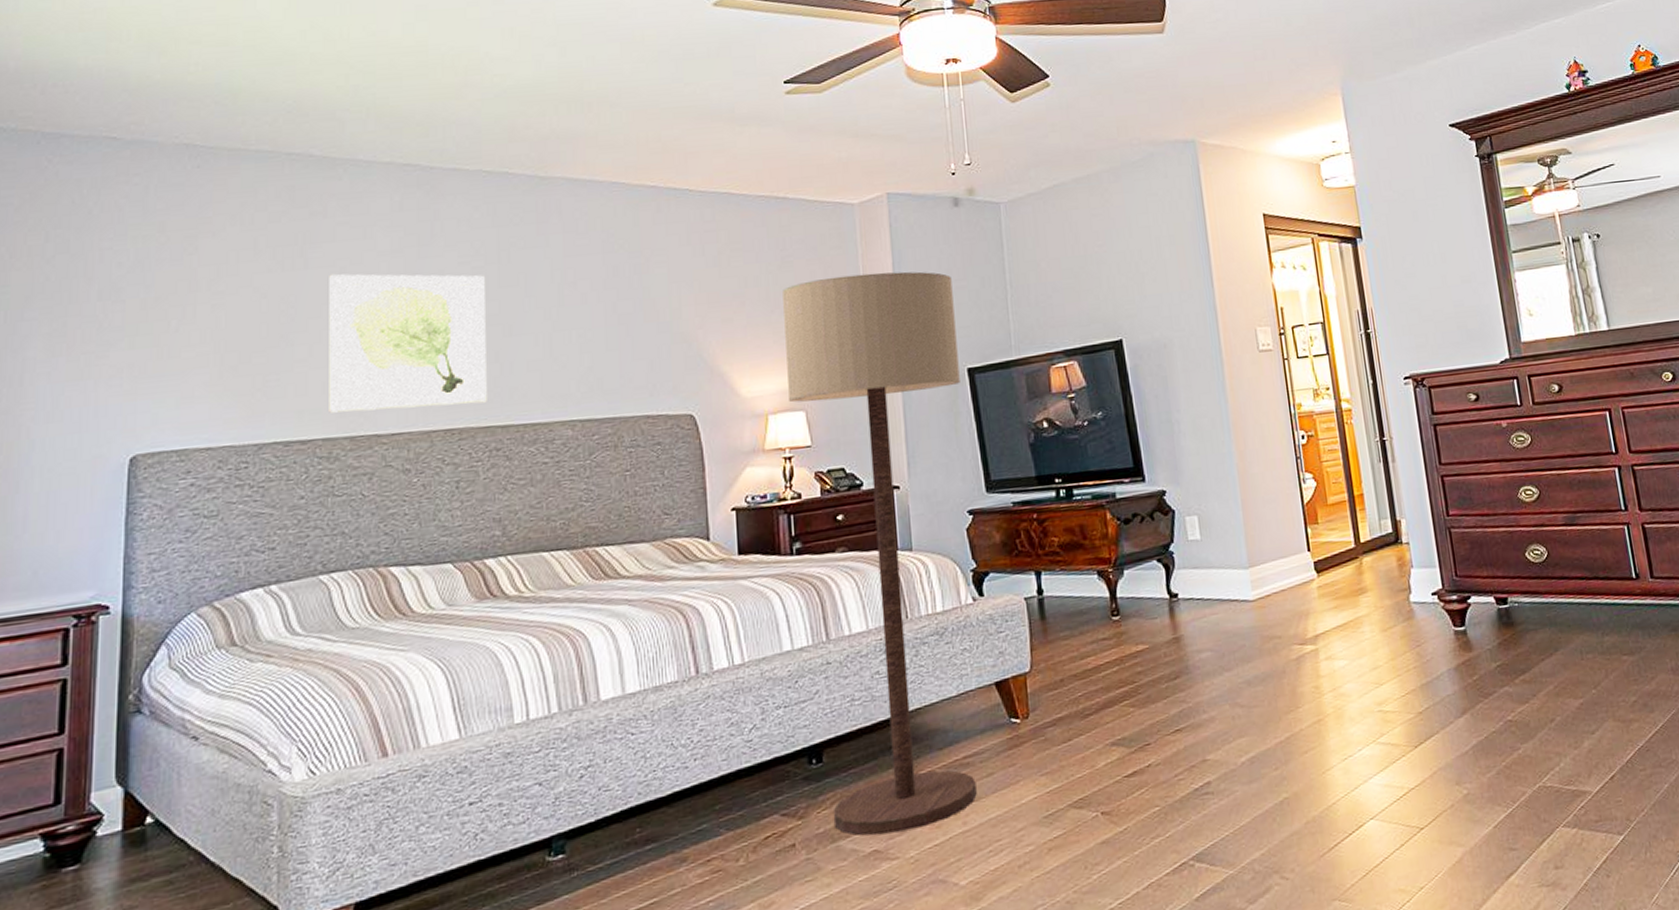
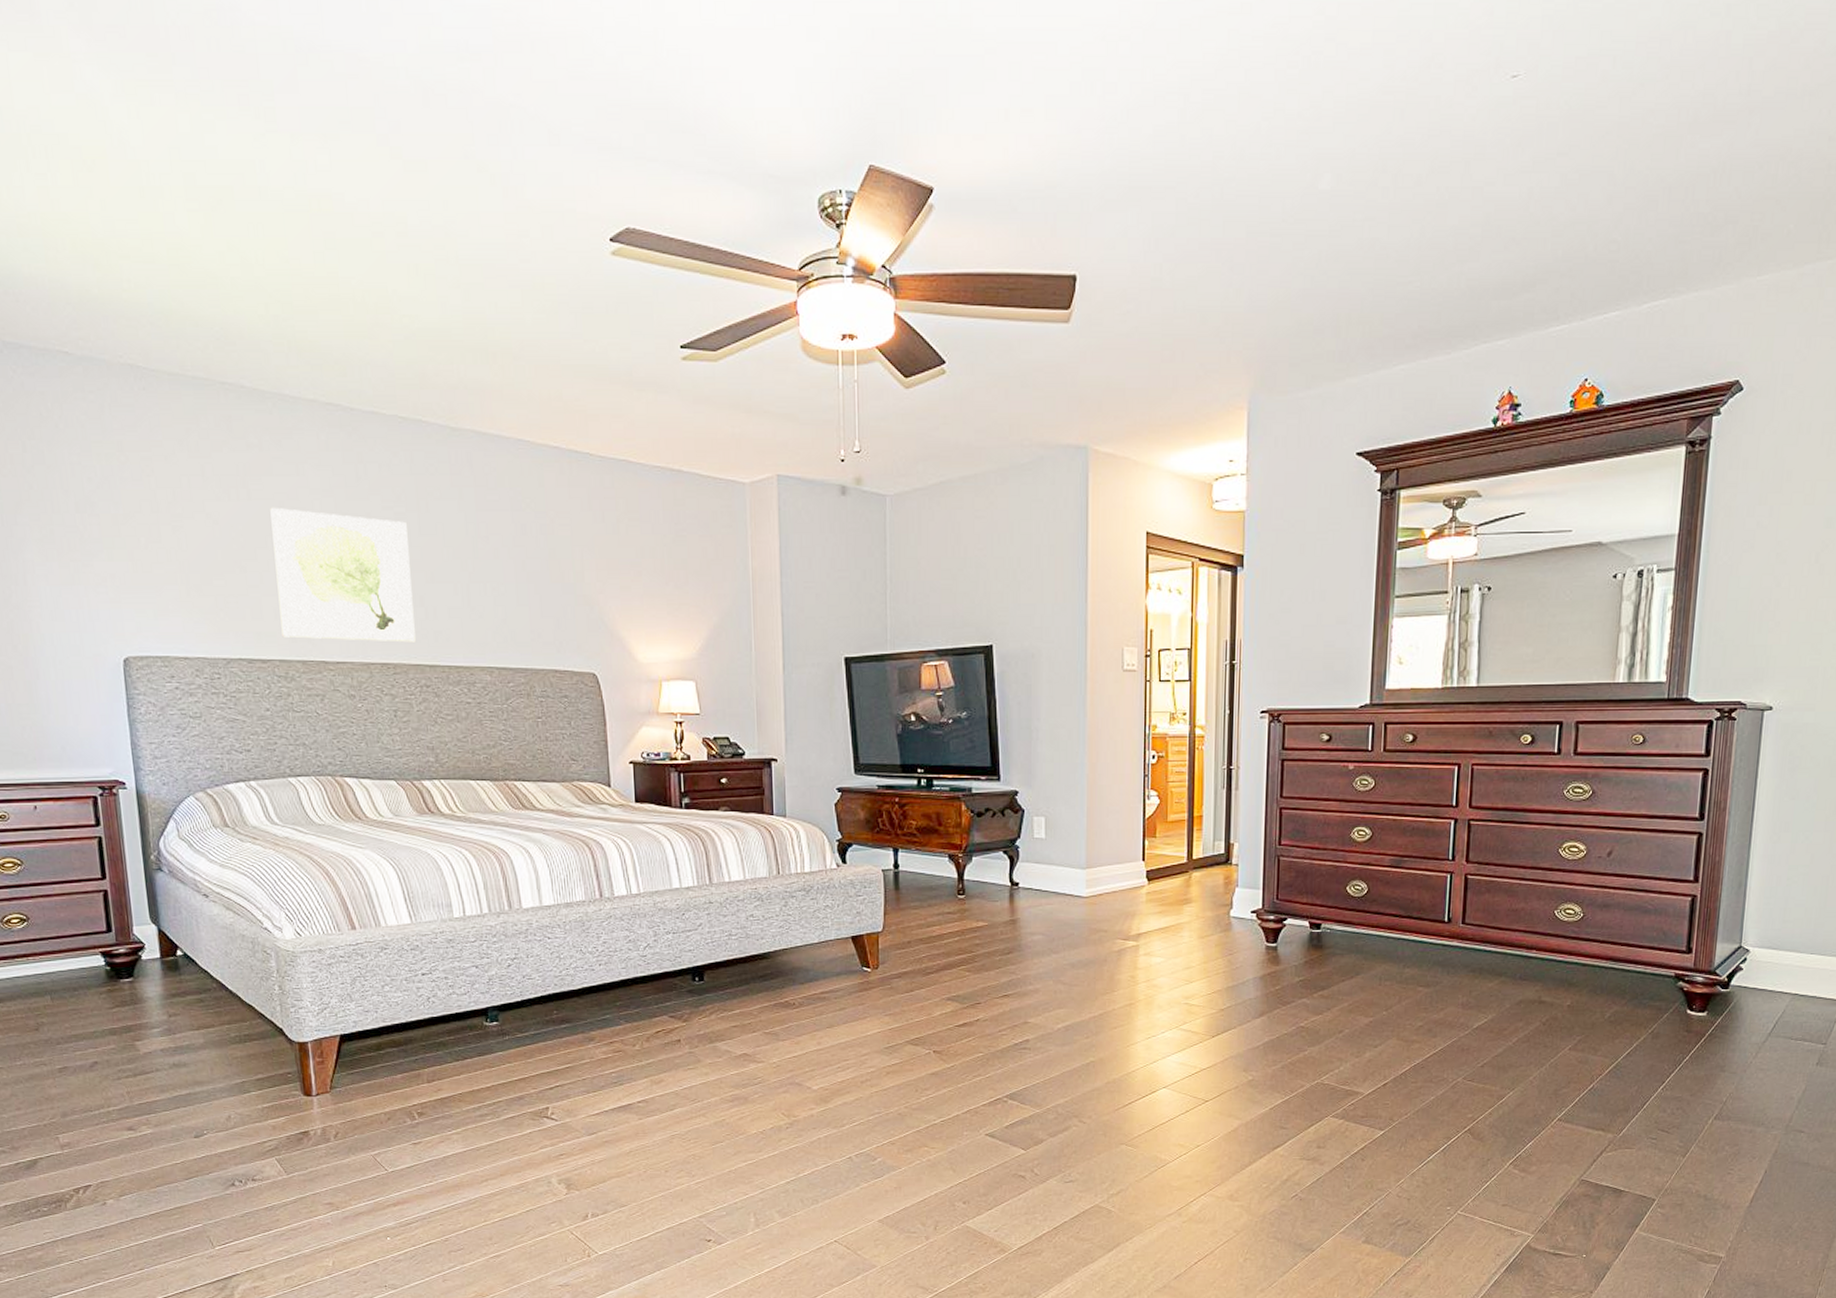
floor lamp: present [782,271,977,836] -> none [676,555,837,1043]

